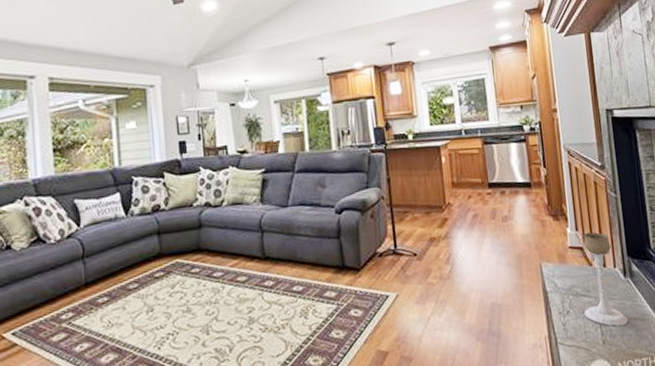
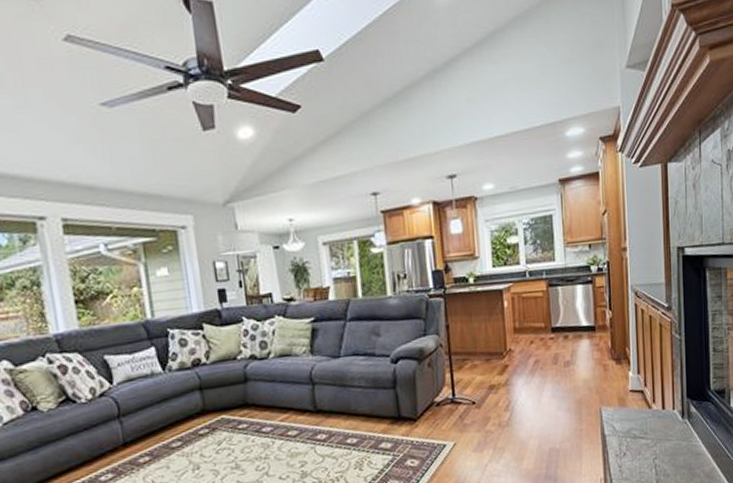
candle holder: present [583,232,629,327] -> none [640,375,683,466]

